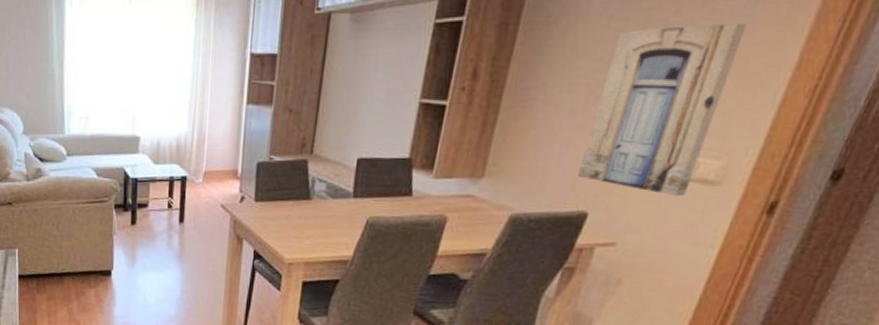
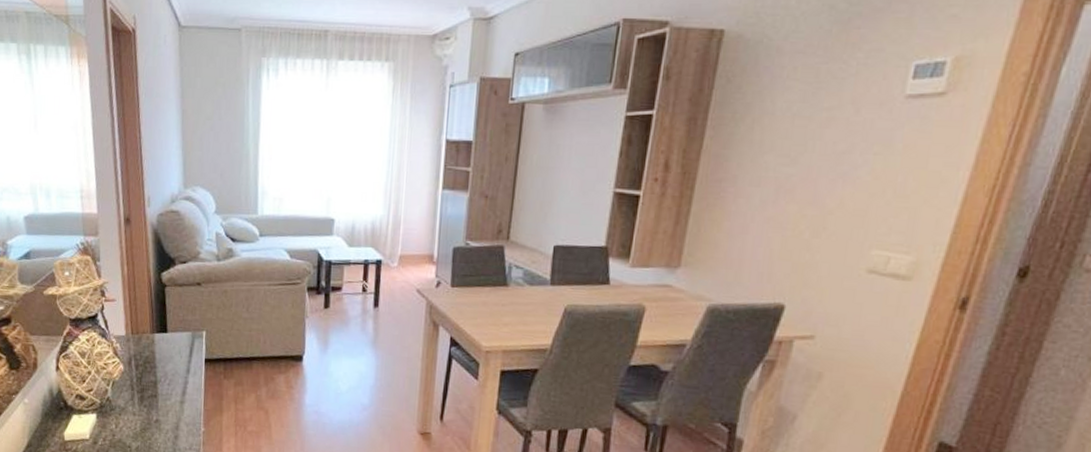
wall art: present [578,23,746,197] -> none [773,124,923,291]

